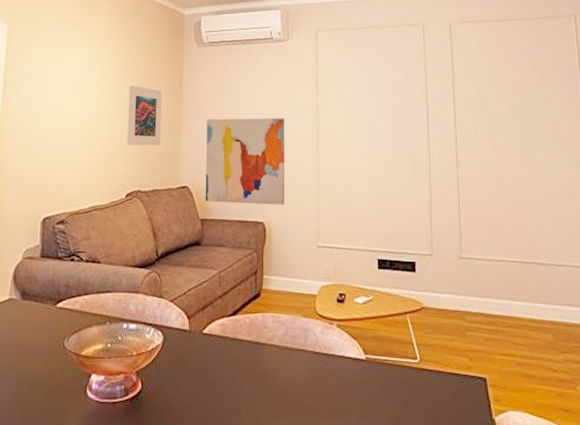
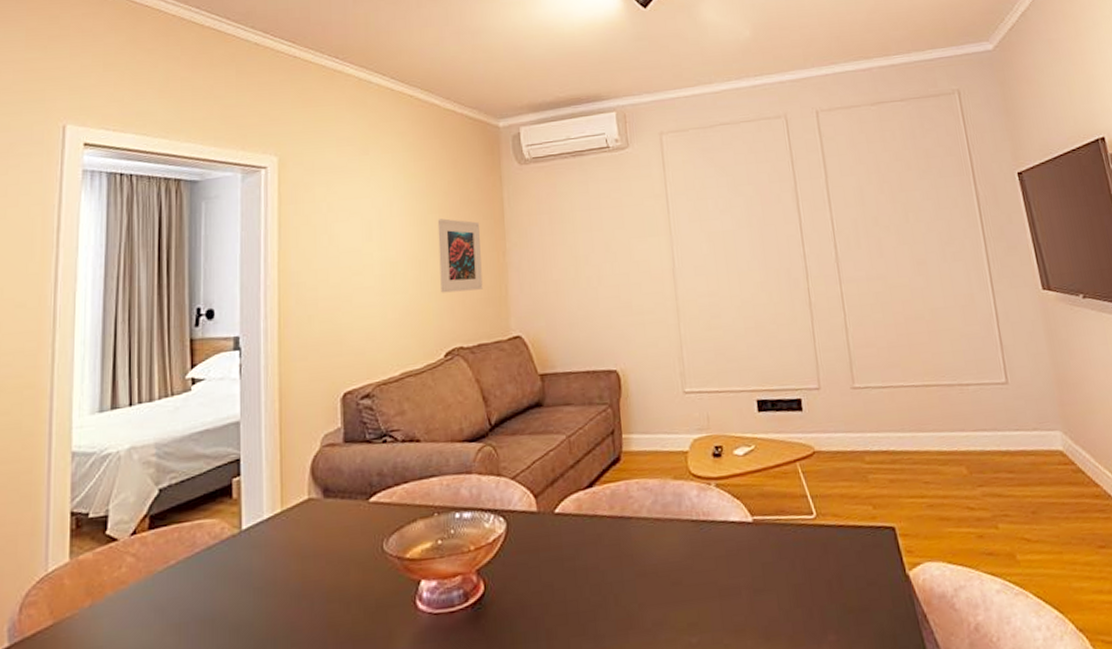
wall art: present [205,118,285,205] -> none [537,242,641,353]

